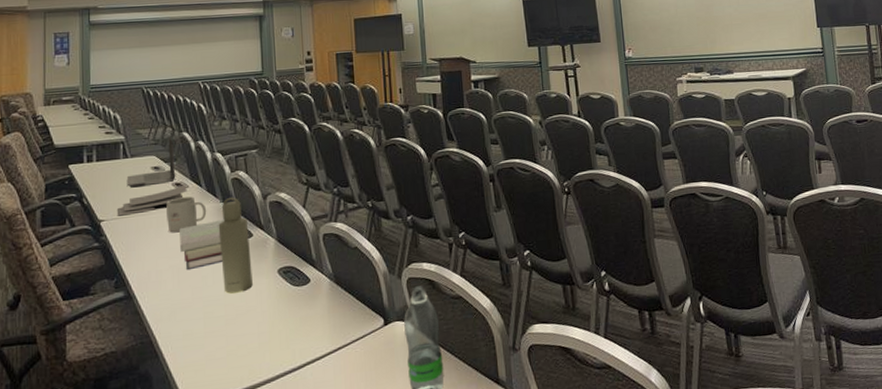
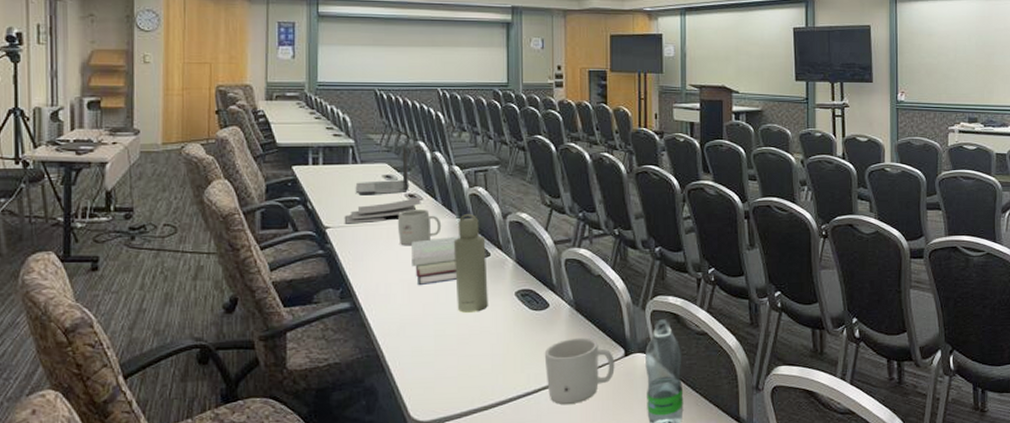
mug: none [307,309,376,378] -> present [544,337,615,404]

